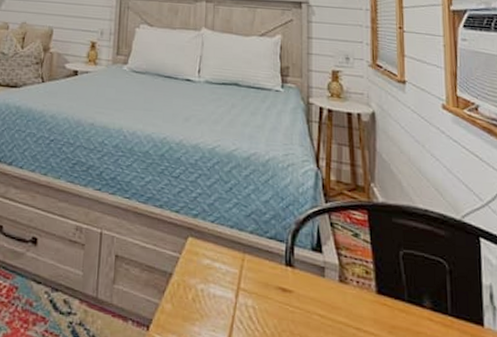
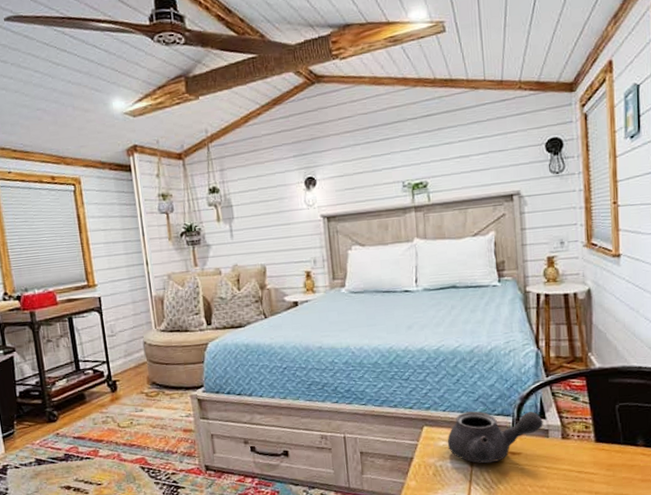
teapot: none [212,228,319,298] -> present [447,411,543,464]

